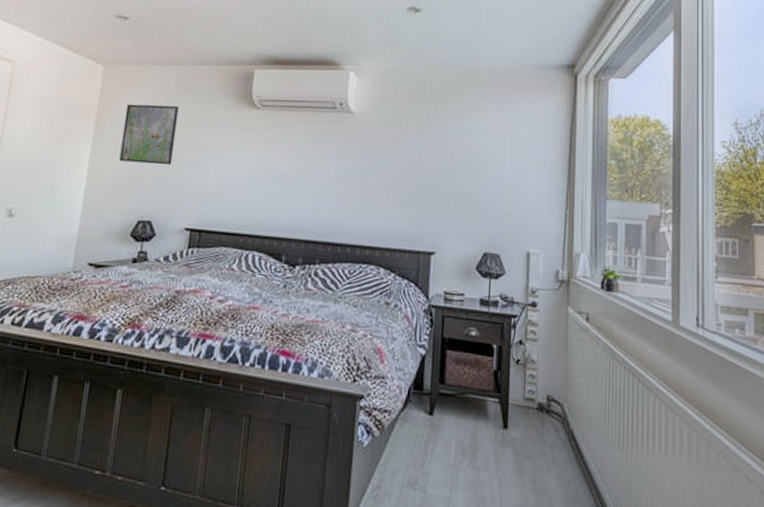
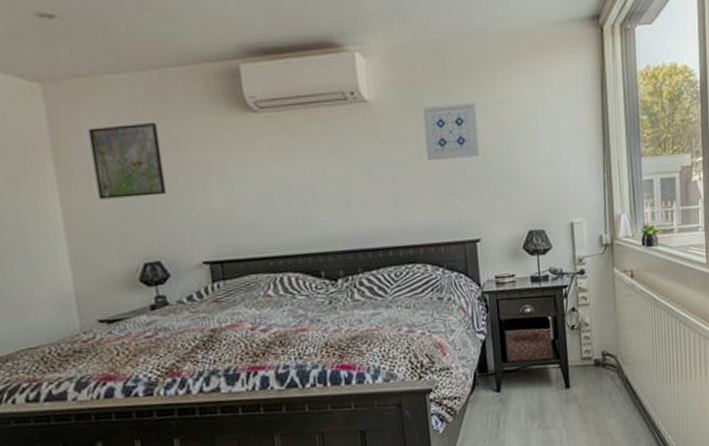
wall art: none [397,123,448,175] -> present [422,102,480,161]

